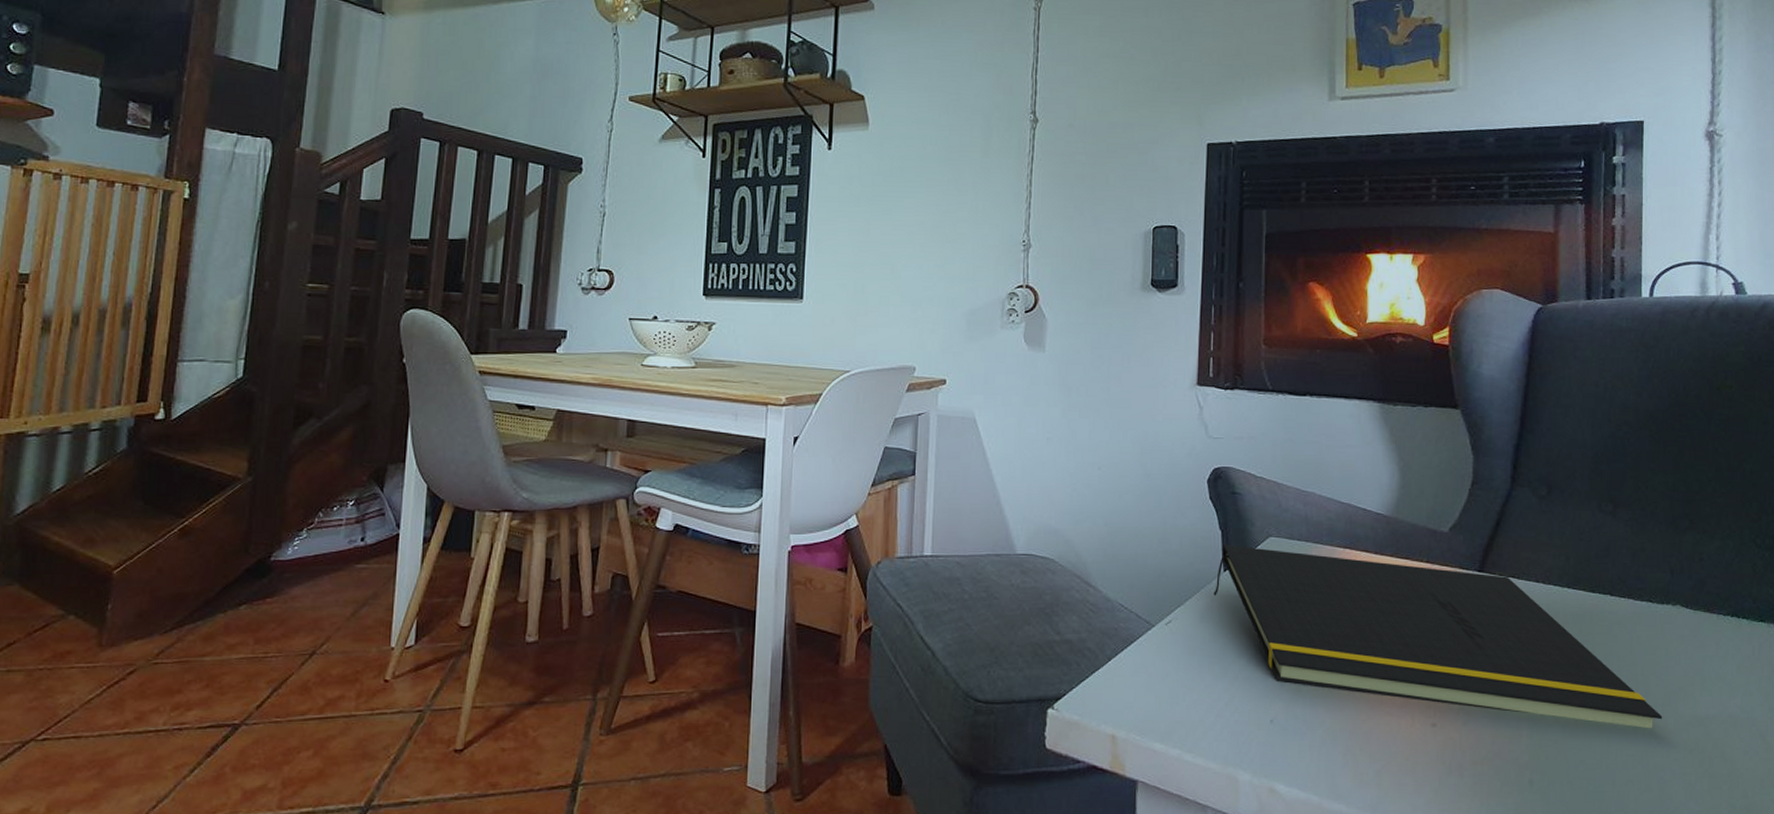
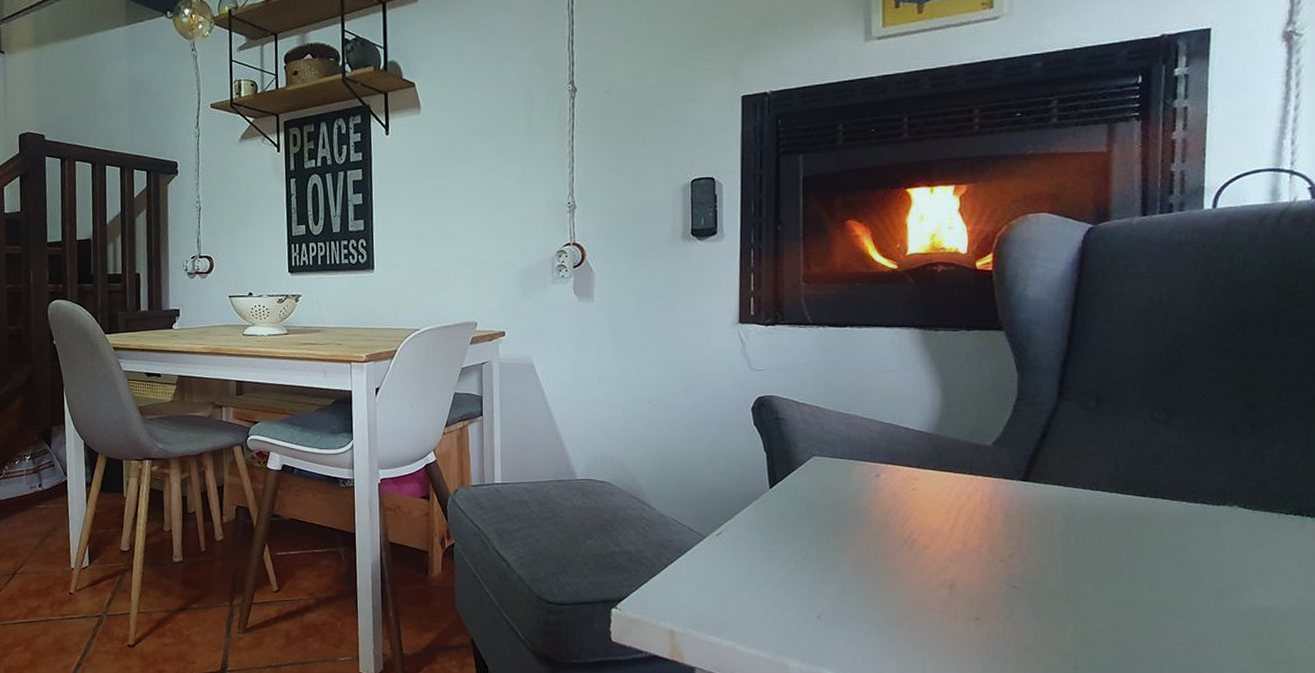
notepad: present [1213,544,1663,729] -> none [760,464,1216,620]

